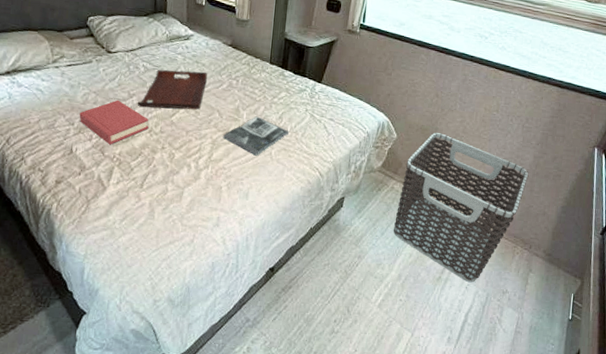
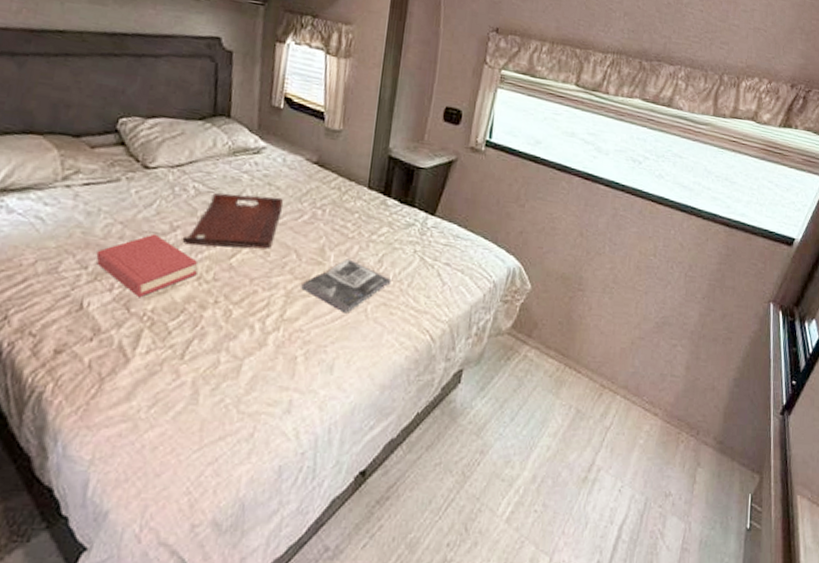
clothes hamper: present [393,133,529,283] -> none [526,283,694,484]

